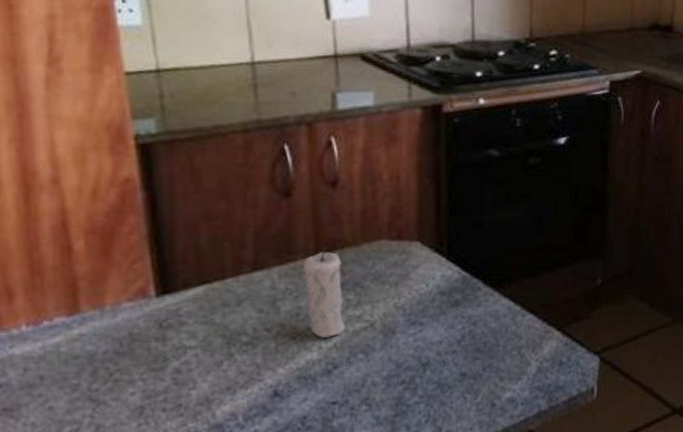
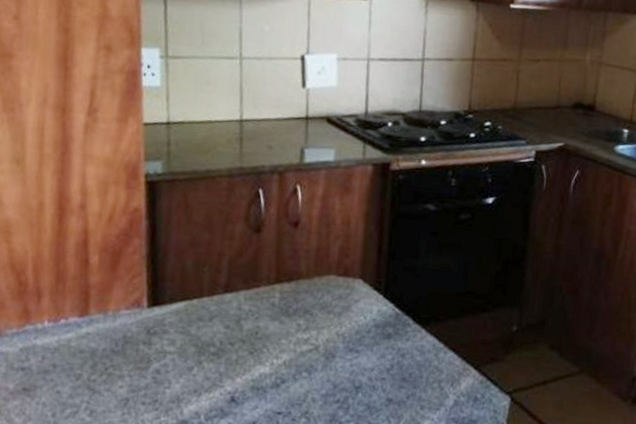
candle: present [302,245,345,337] -> none [264,276,296,355]

